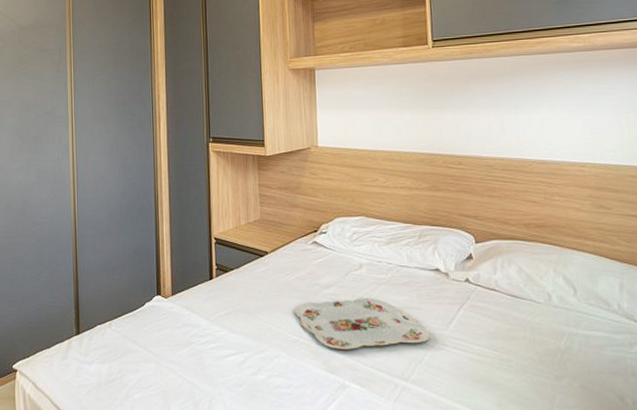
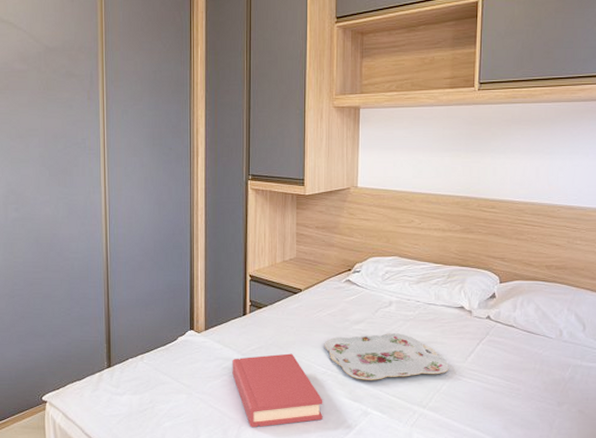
hardback book: none [200,320,298,401] -> present [232,353,323,428]

